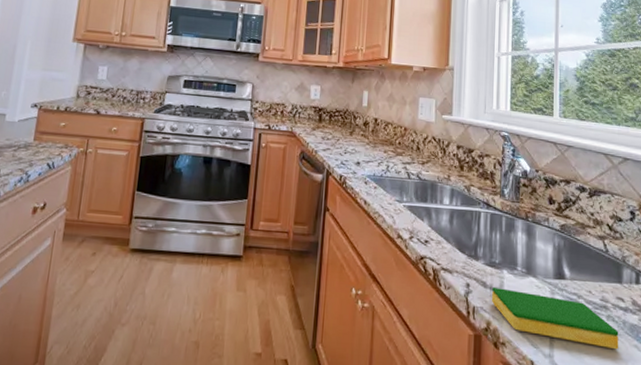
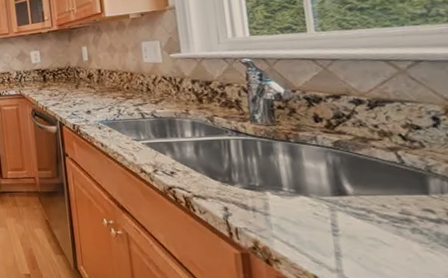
dish sponge: present [492,286,619,350] -> none [255,208,433,263]

